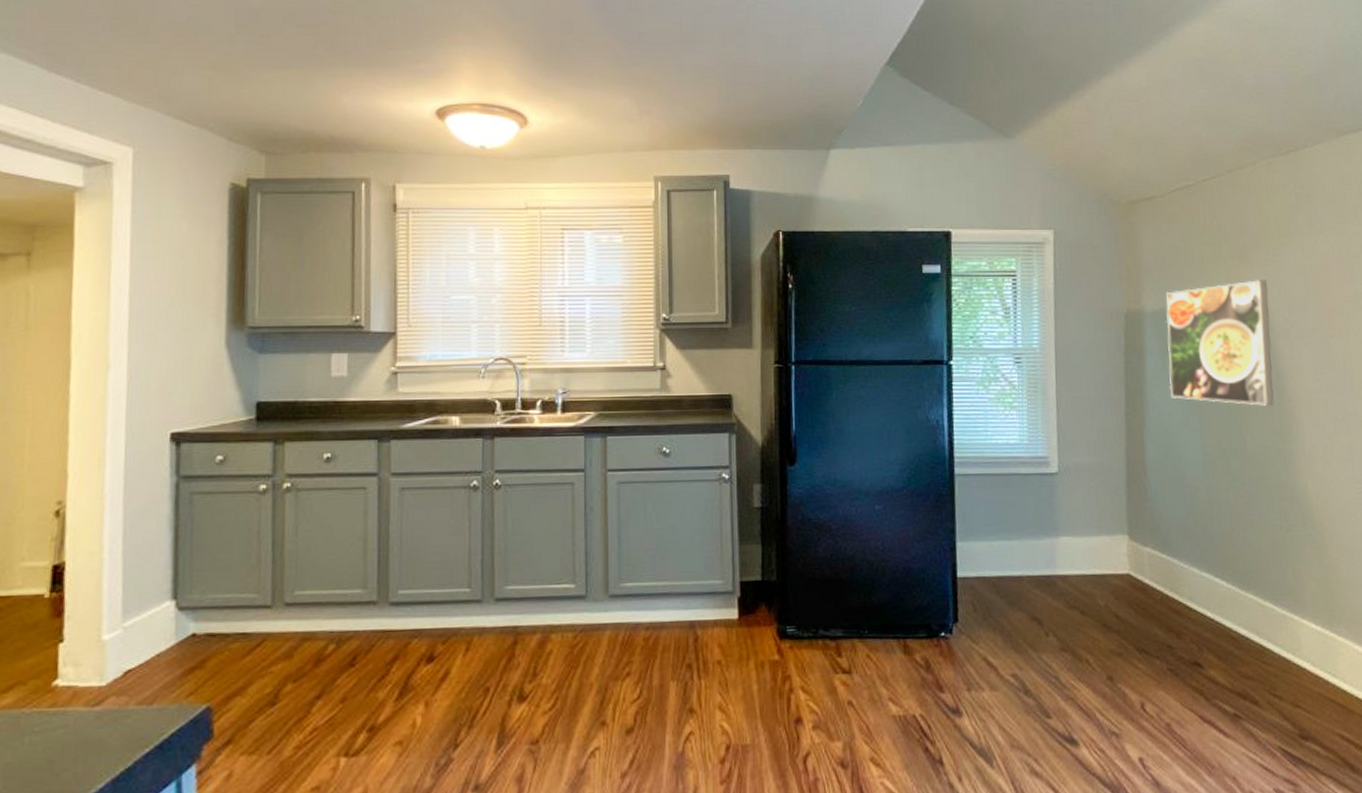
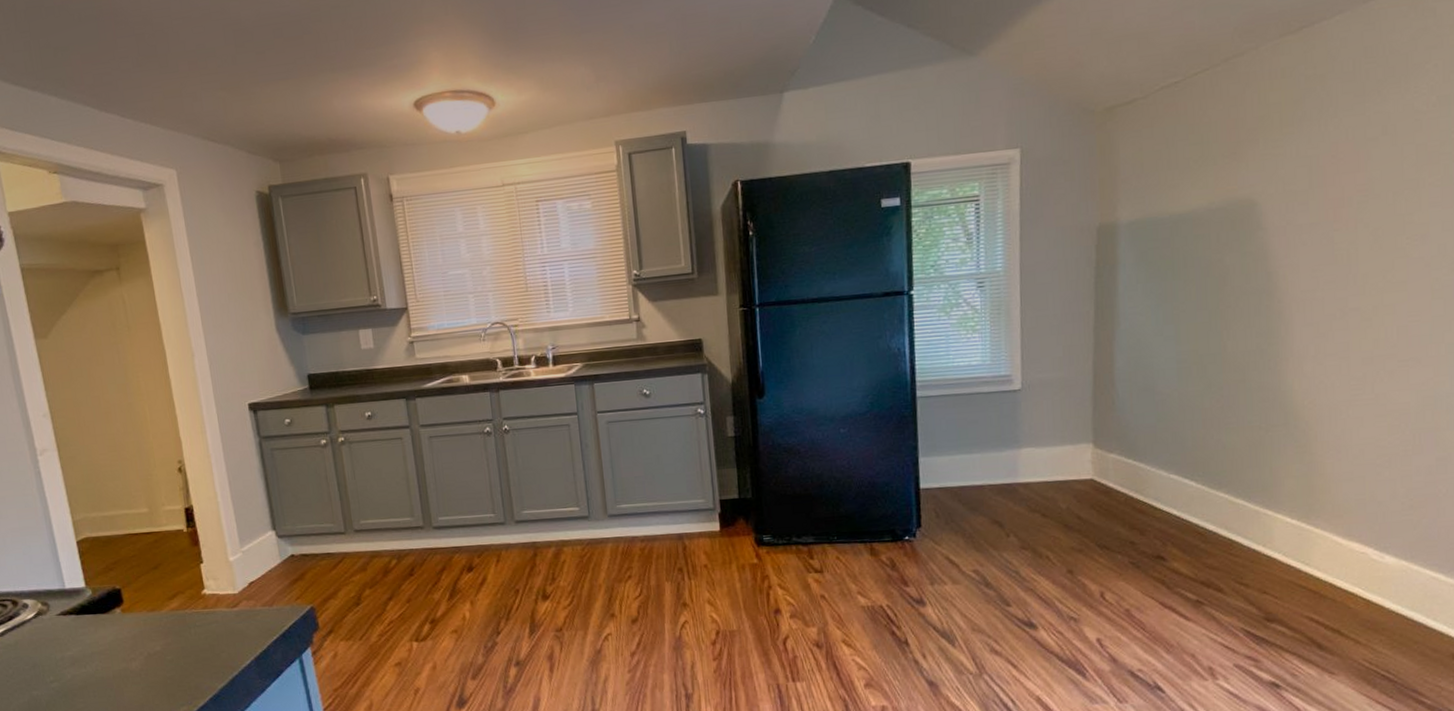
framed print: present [1166,280,1274,407] -> none [1142,176,1264,310]

